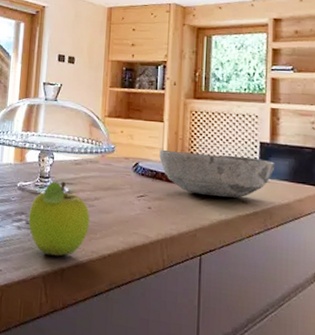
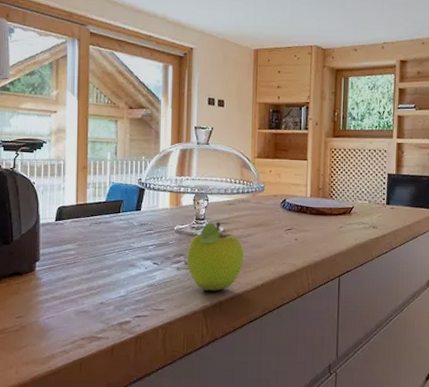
bowl: present [159,149,274,198] -> none [304,185,399,224]

